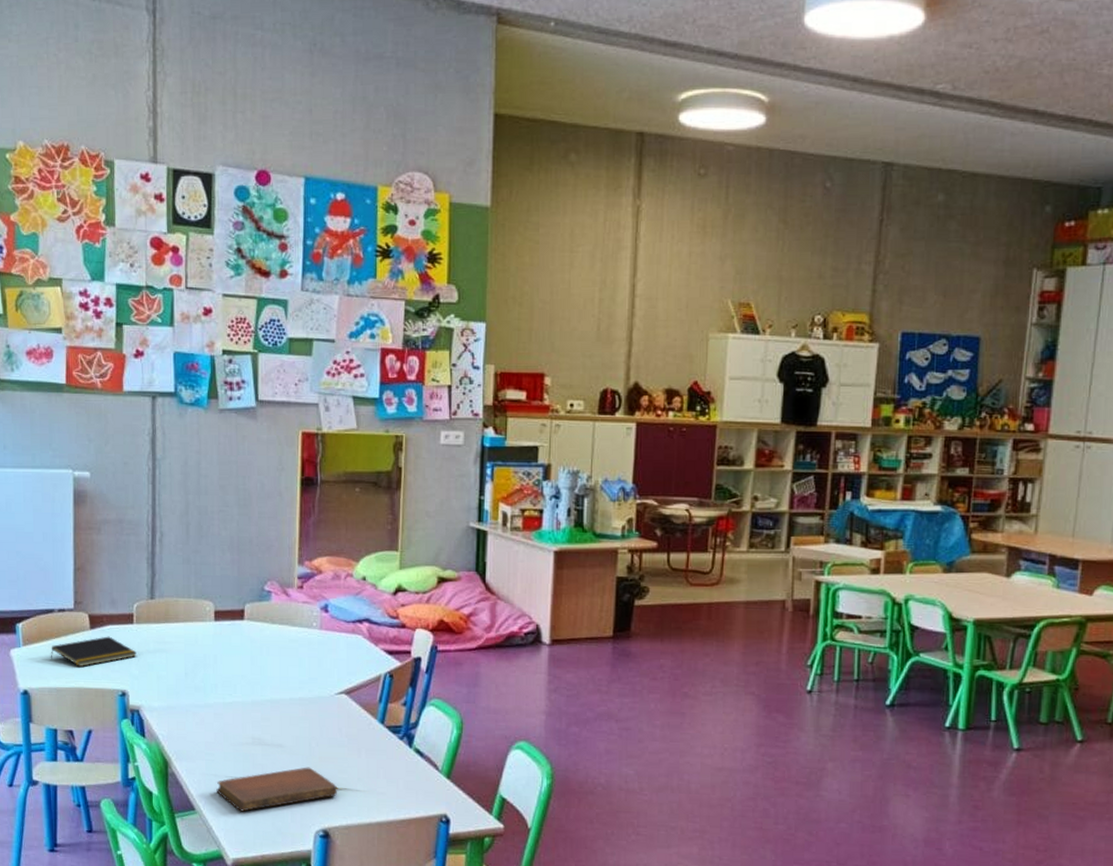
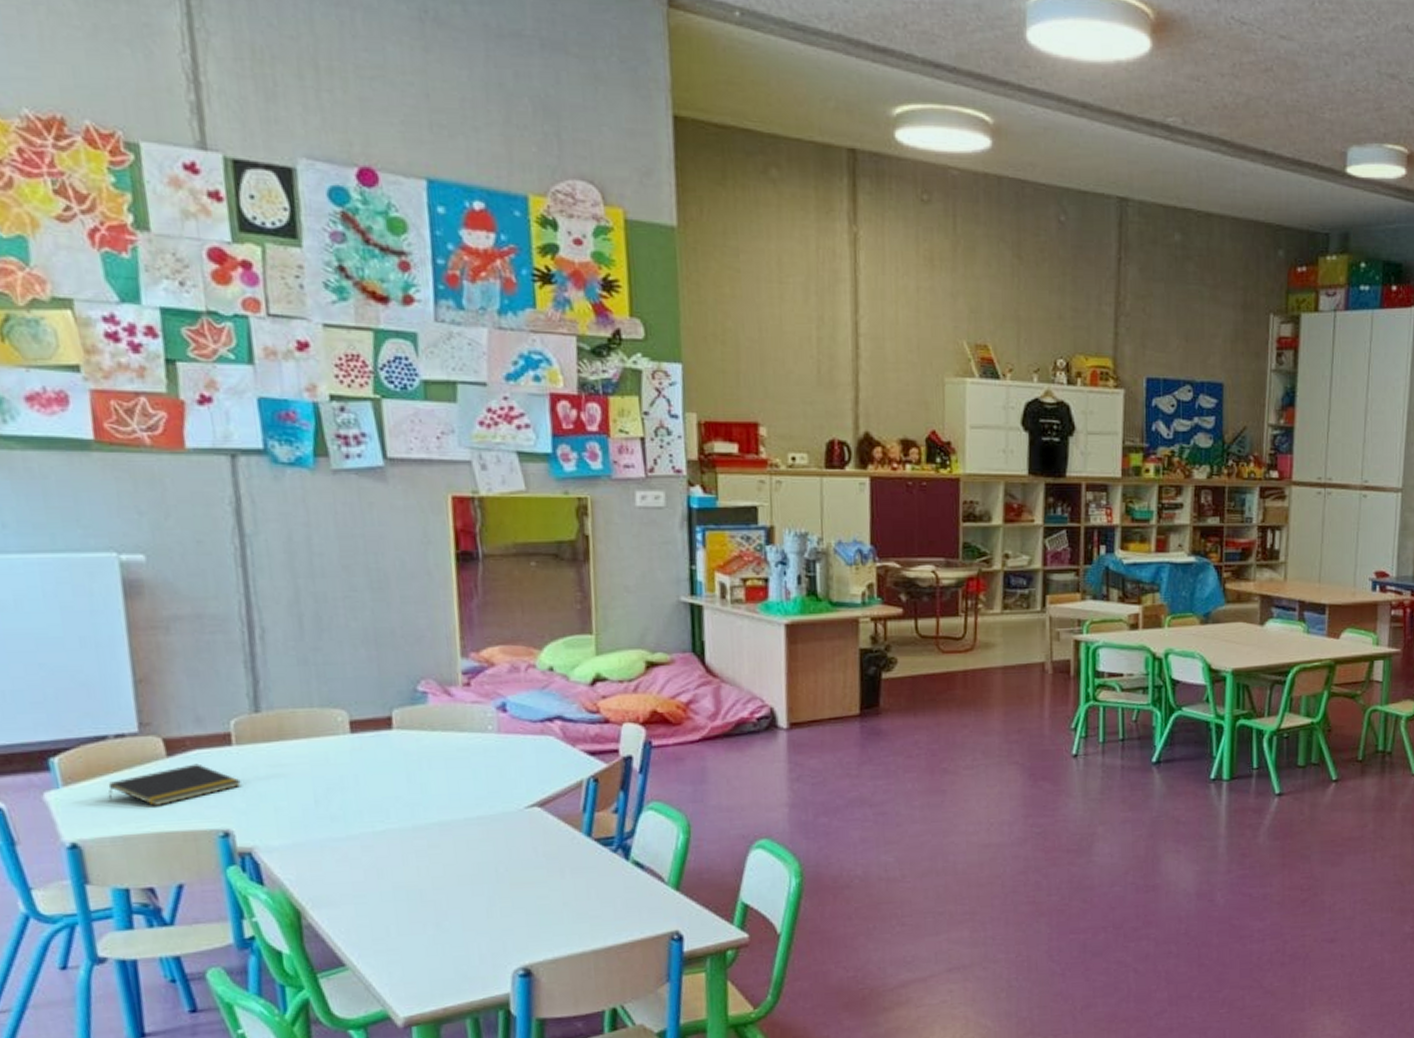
notebook: present [216,767,338,812] -> none [373,897,539,960]

